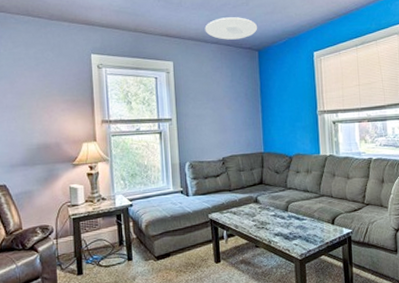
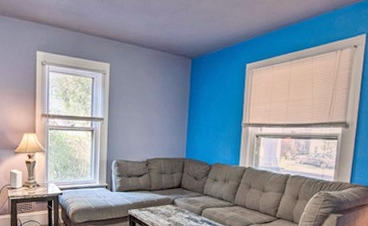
ceiling light: present [205,17,258,40] -> none [143,23,194,46]

